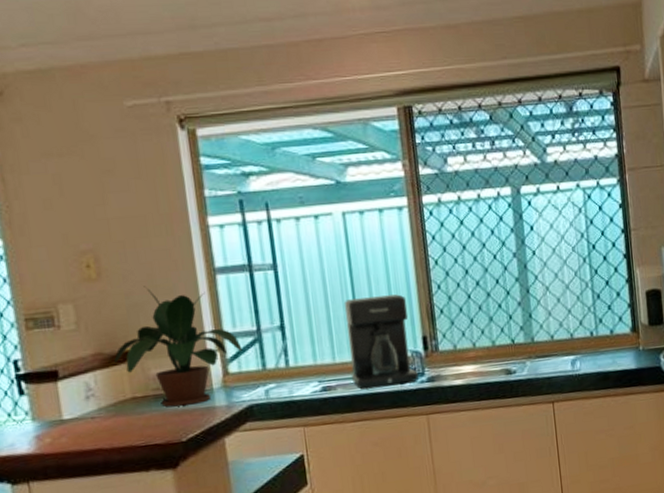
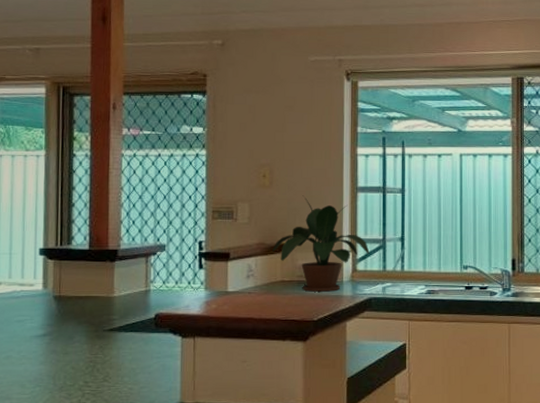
coffee maker: present [343,294,418,389] -> none [451,222,505,295]

